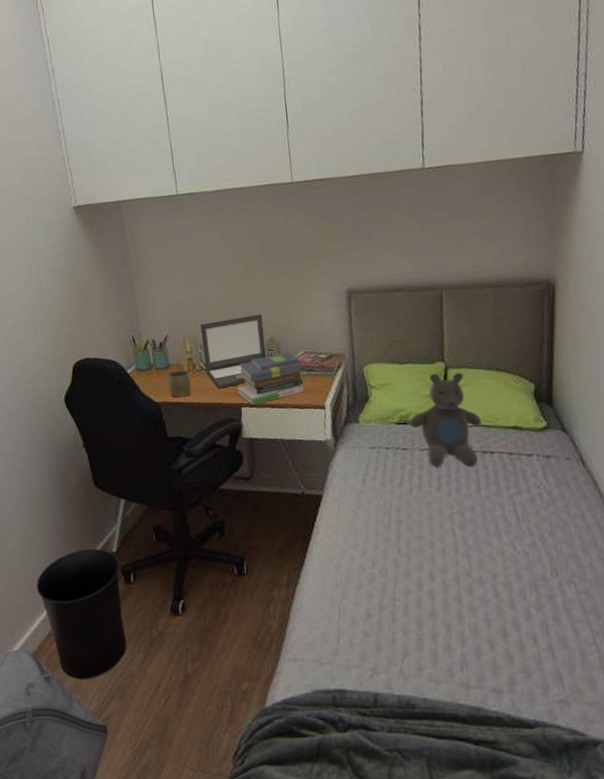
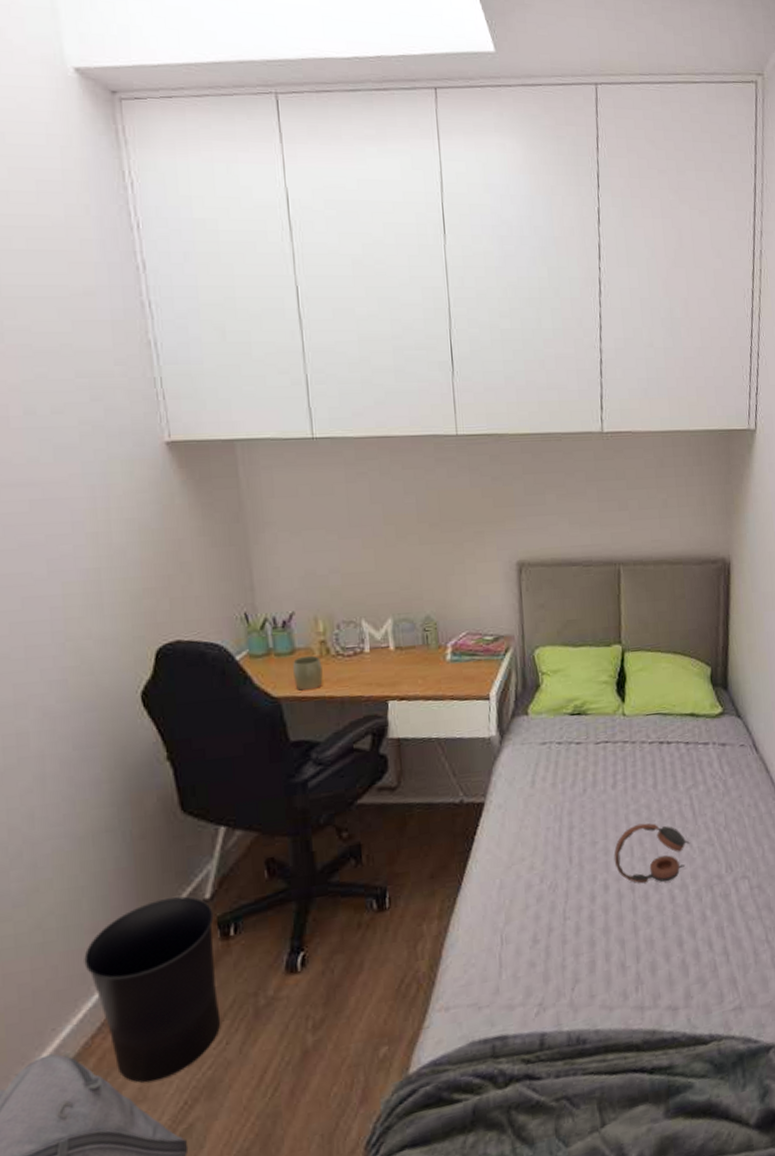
laptop: present [200,314,266,389] -> none [338,587,421,679]
books: present [237,352,304,406] -> none [383,634,465,698]
stuffed animal: present [409,372,481,467] -> none [583,655,659,761]
headphones: none [439,523,514,578] -> present [613,823,690,883]

